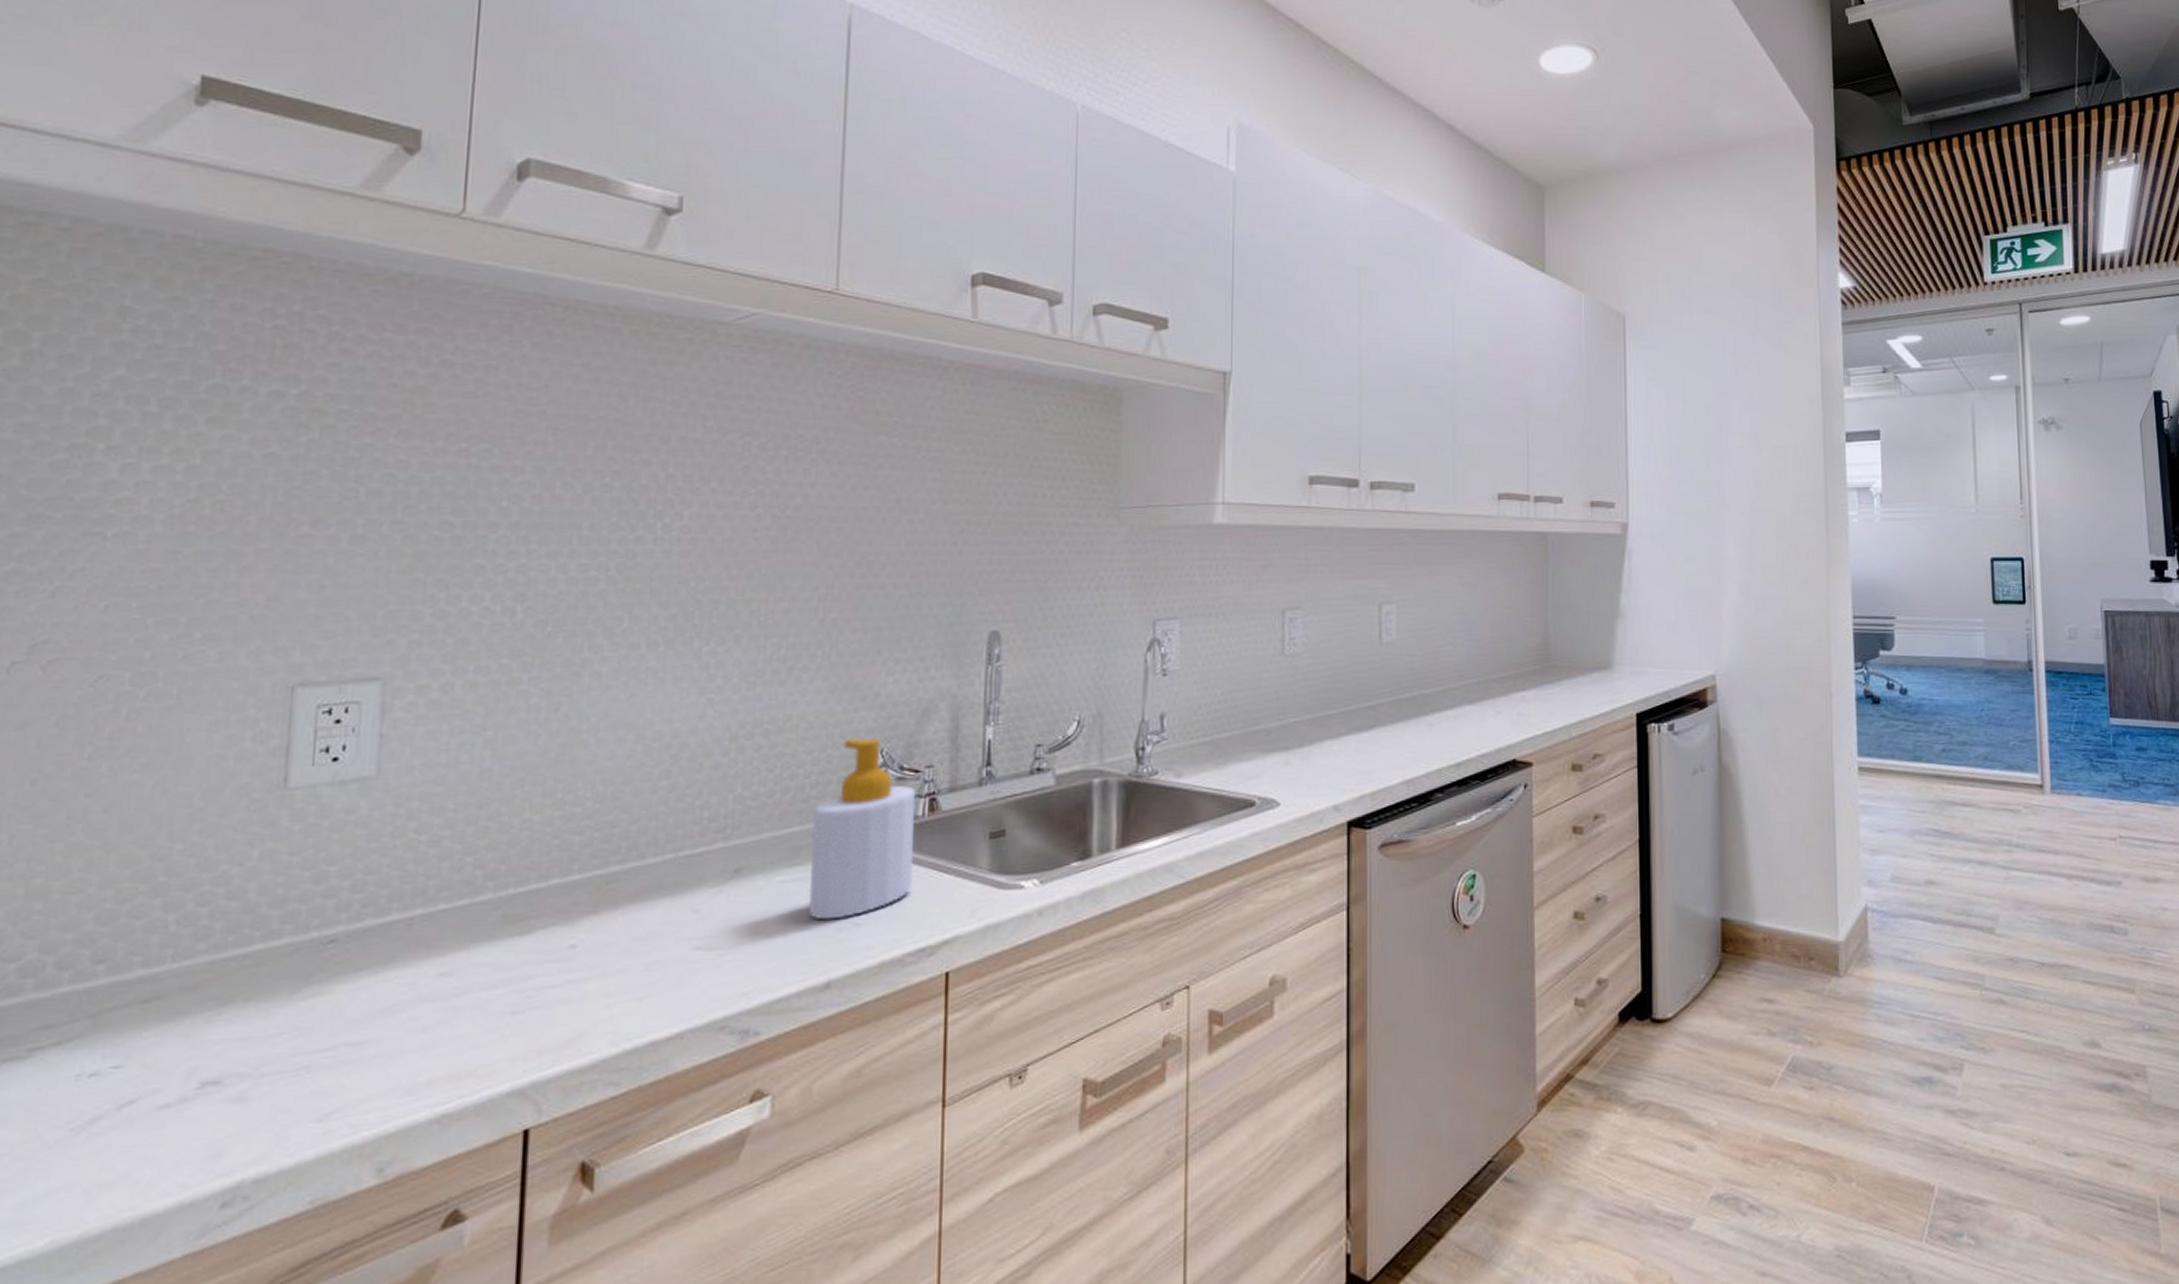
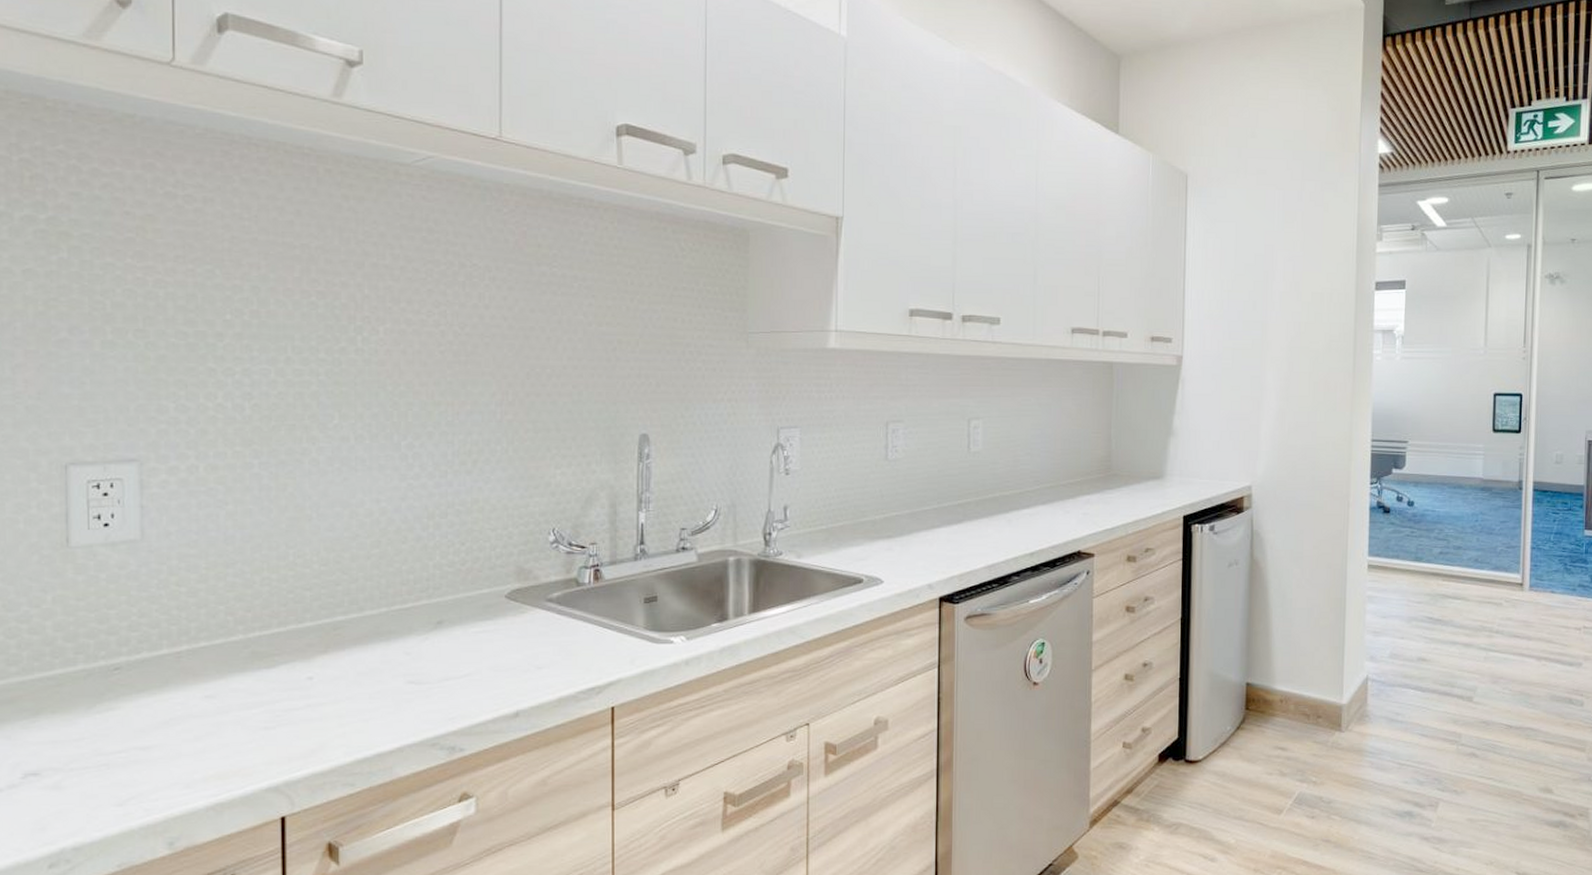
soap bottle: present [808,738,915,920] -> none [498,519,582,664]

